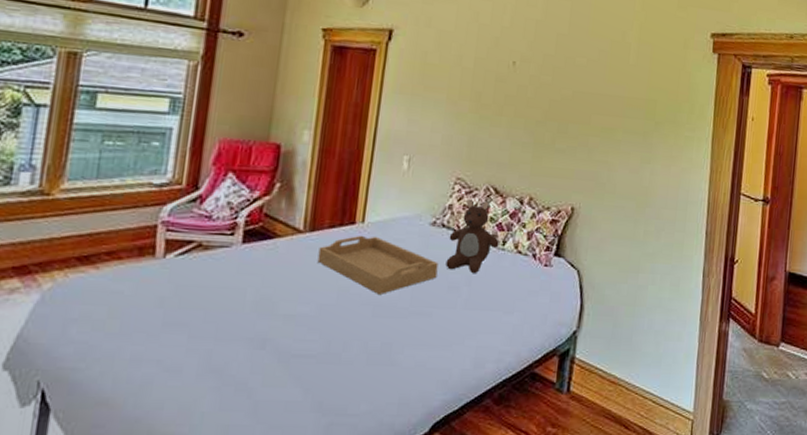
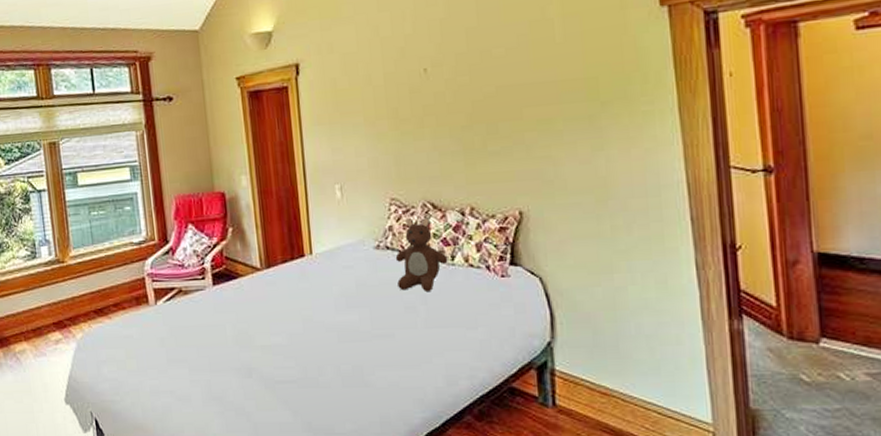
serving tray: present [317,235,438,294] -> none [277,265,392,320]

